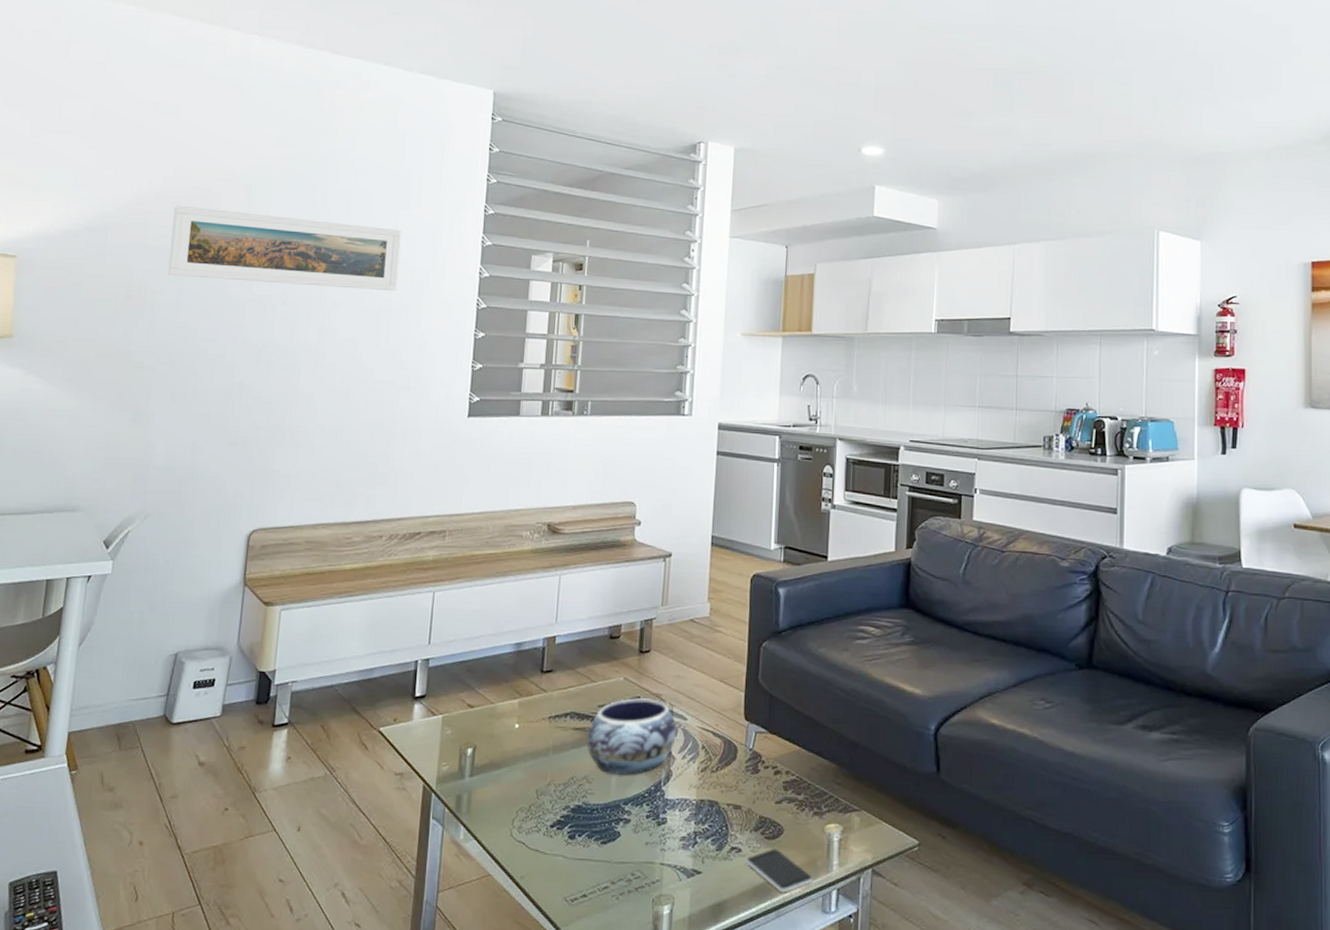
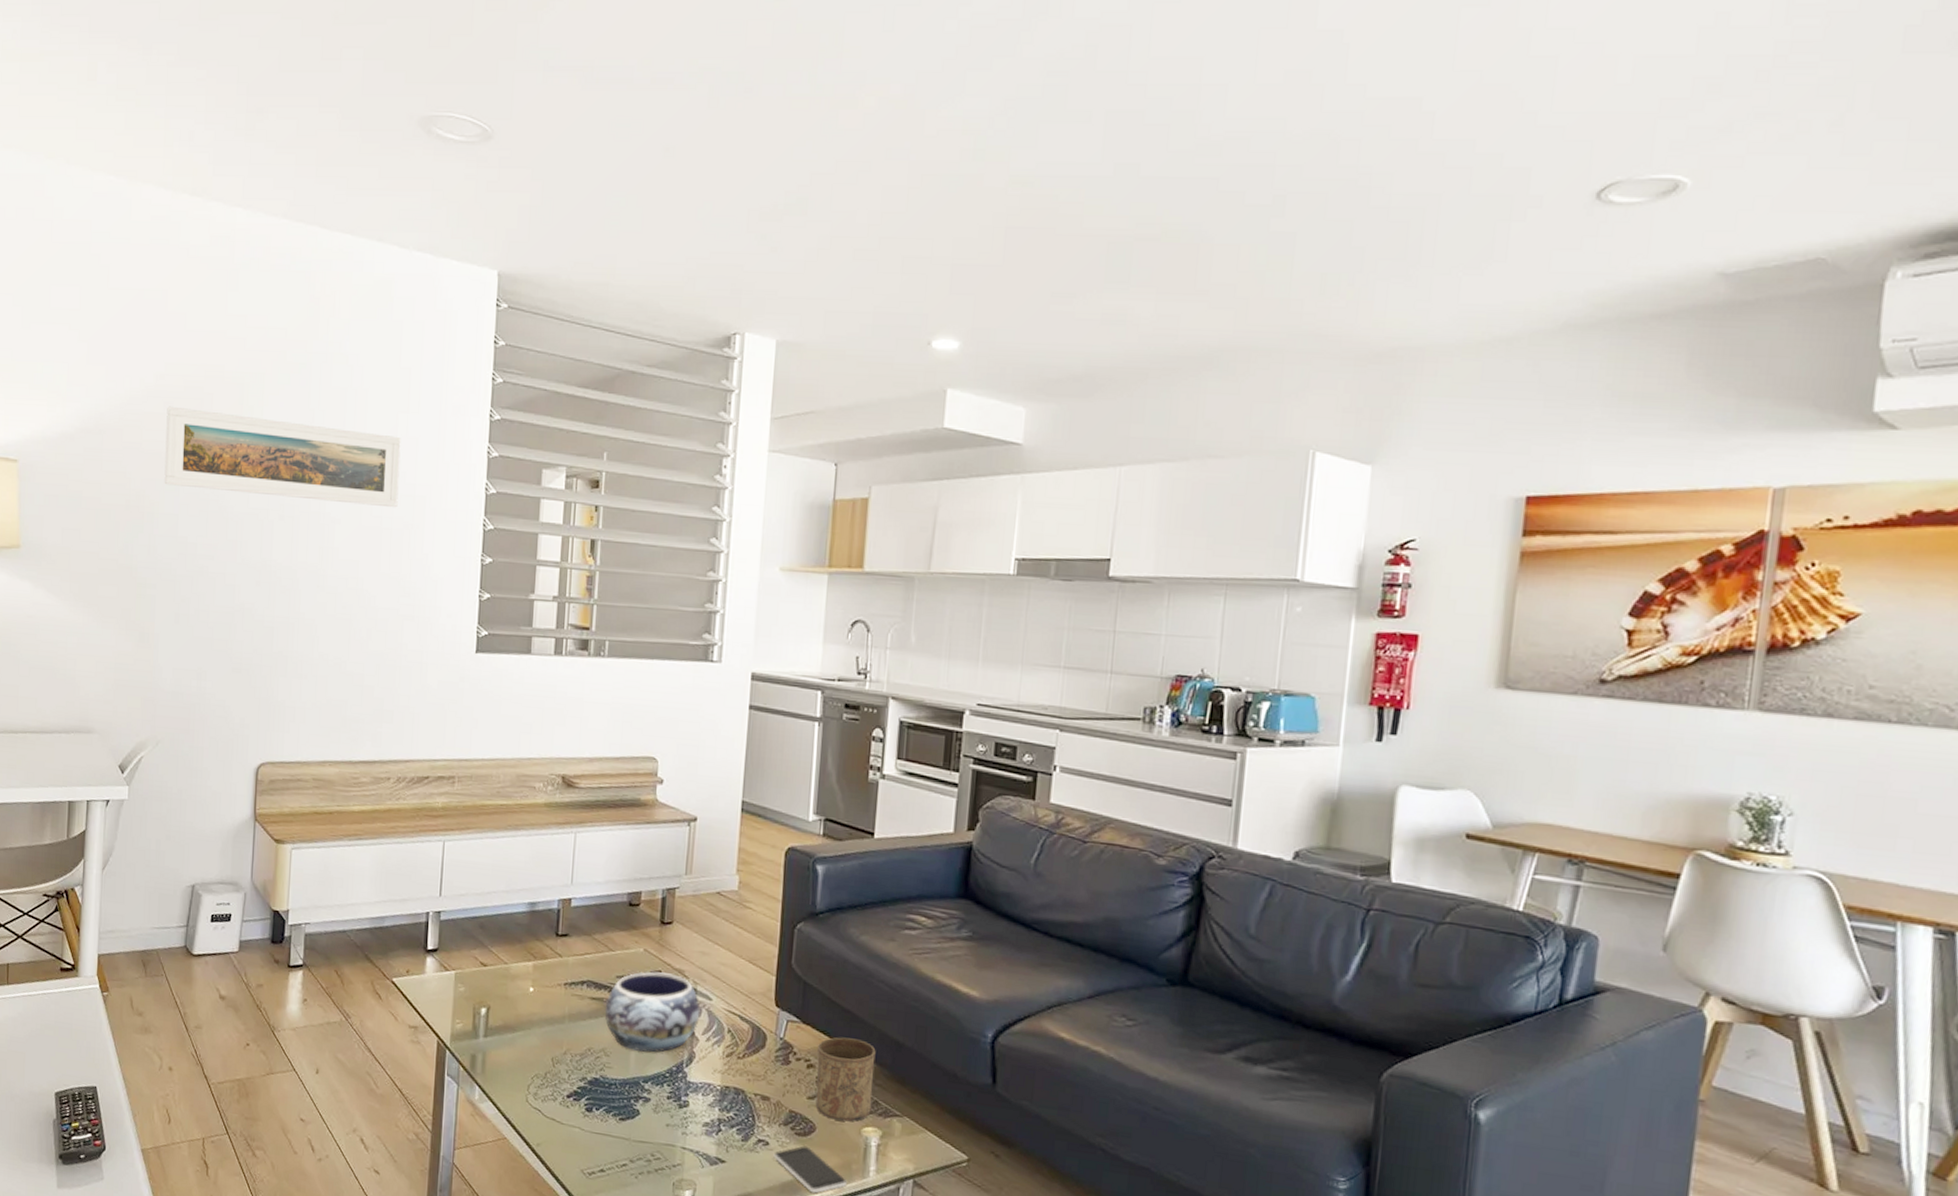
cup: none [783,742,835,821] -> present [815,1037,876,1122]

